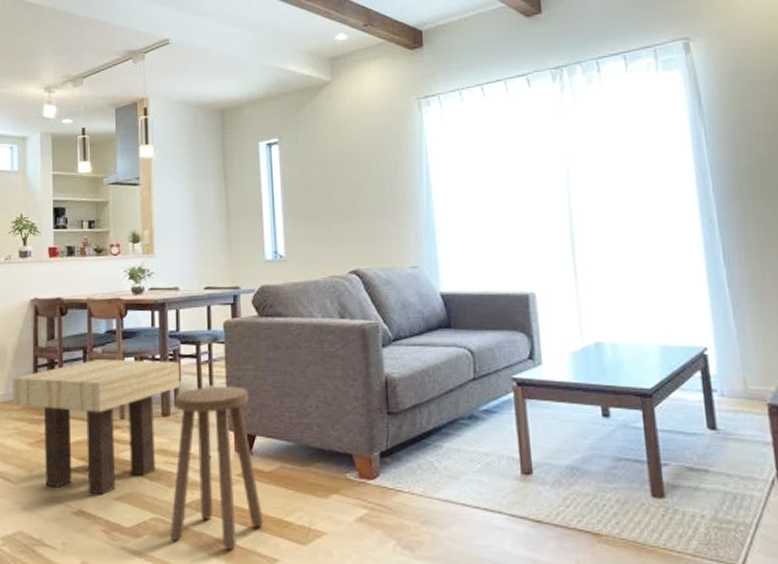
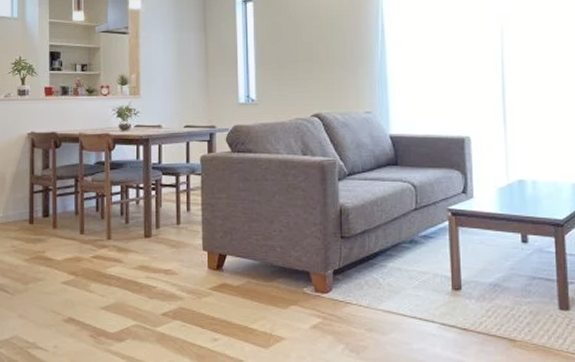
side table: present [11,359,181,495] -> none [10,187,162,305]
stool: present [170,386,264,551] -> none [149,213,232,353]

